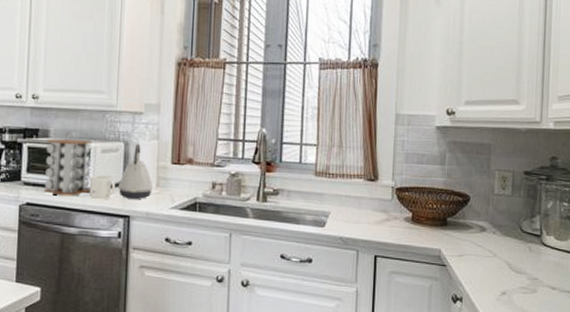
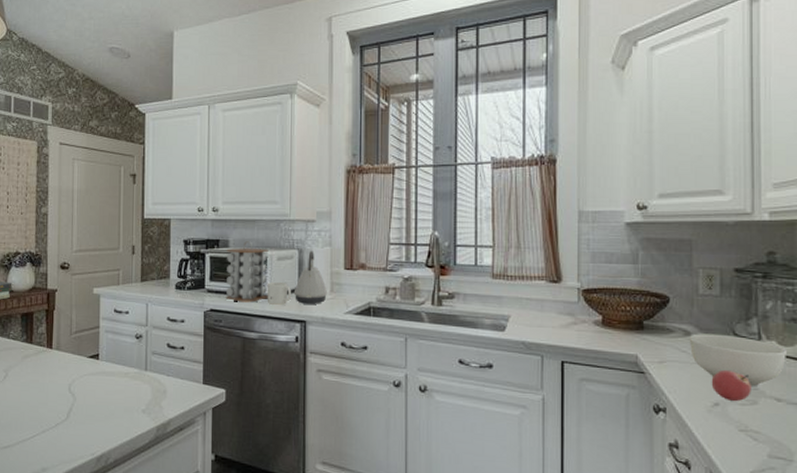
bowl: none [484,229,563,276] -> present [689,333,788,386]
fruit: none [500,263,533,291] -> present [711,371,751,402]

